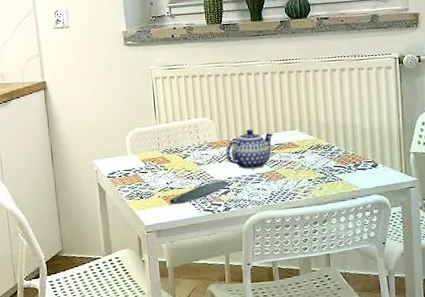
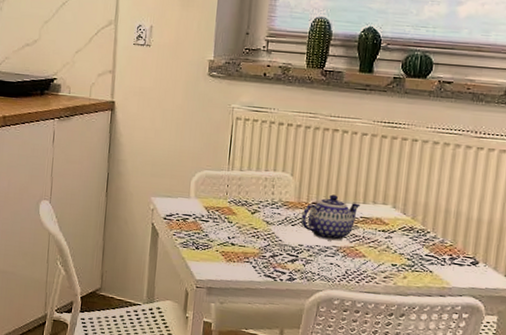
oval tray: present [169,181,229,204] -> none [227,246,299,264]

